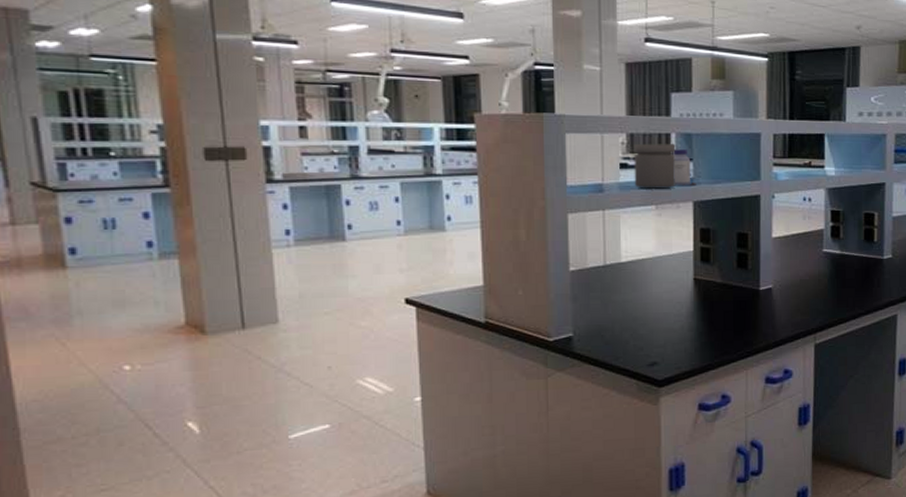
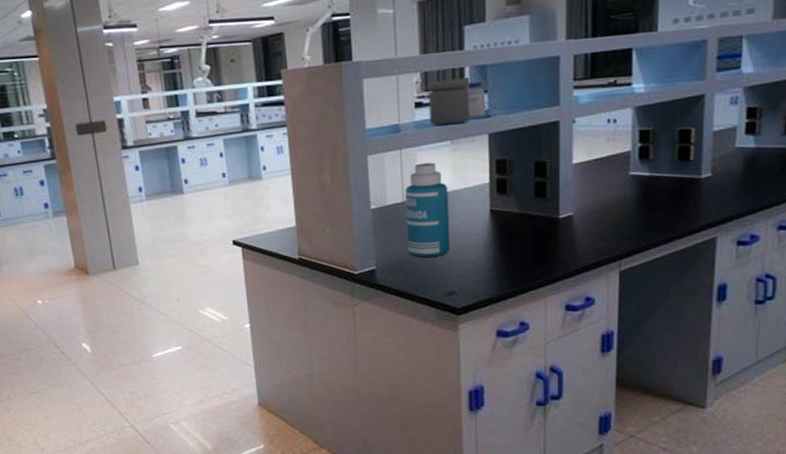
bottle: none [606,226,653,325] -> present [404,162,451,258]

